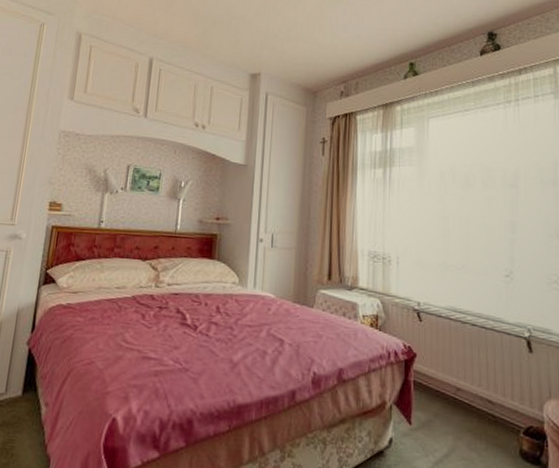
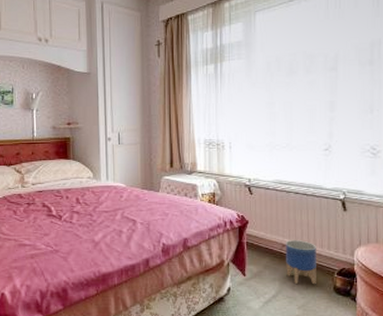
planter: none [460,383,498,445] -> present [285,240,316,285]

